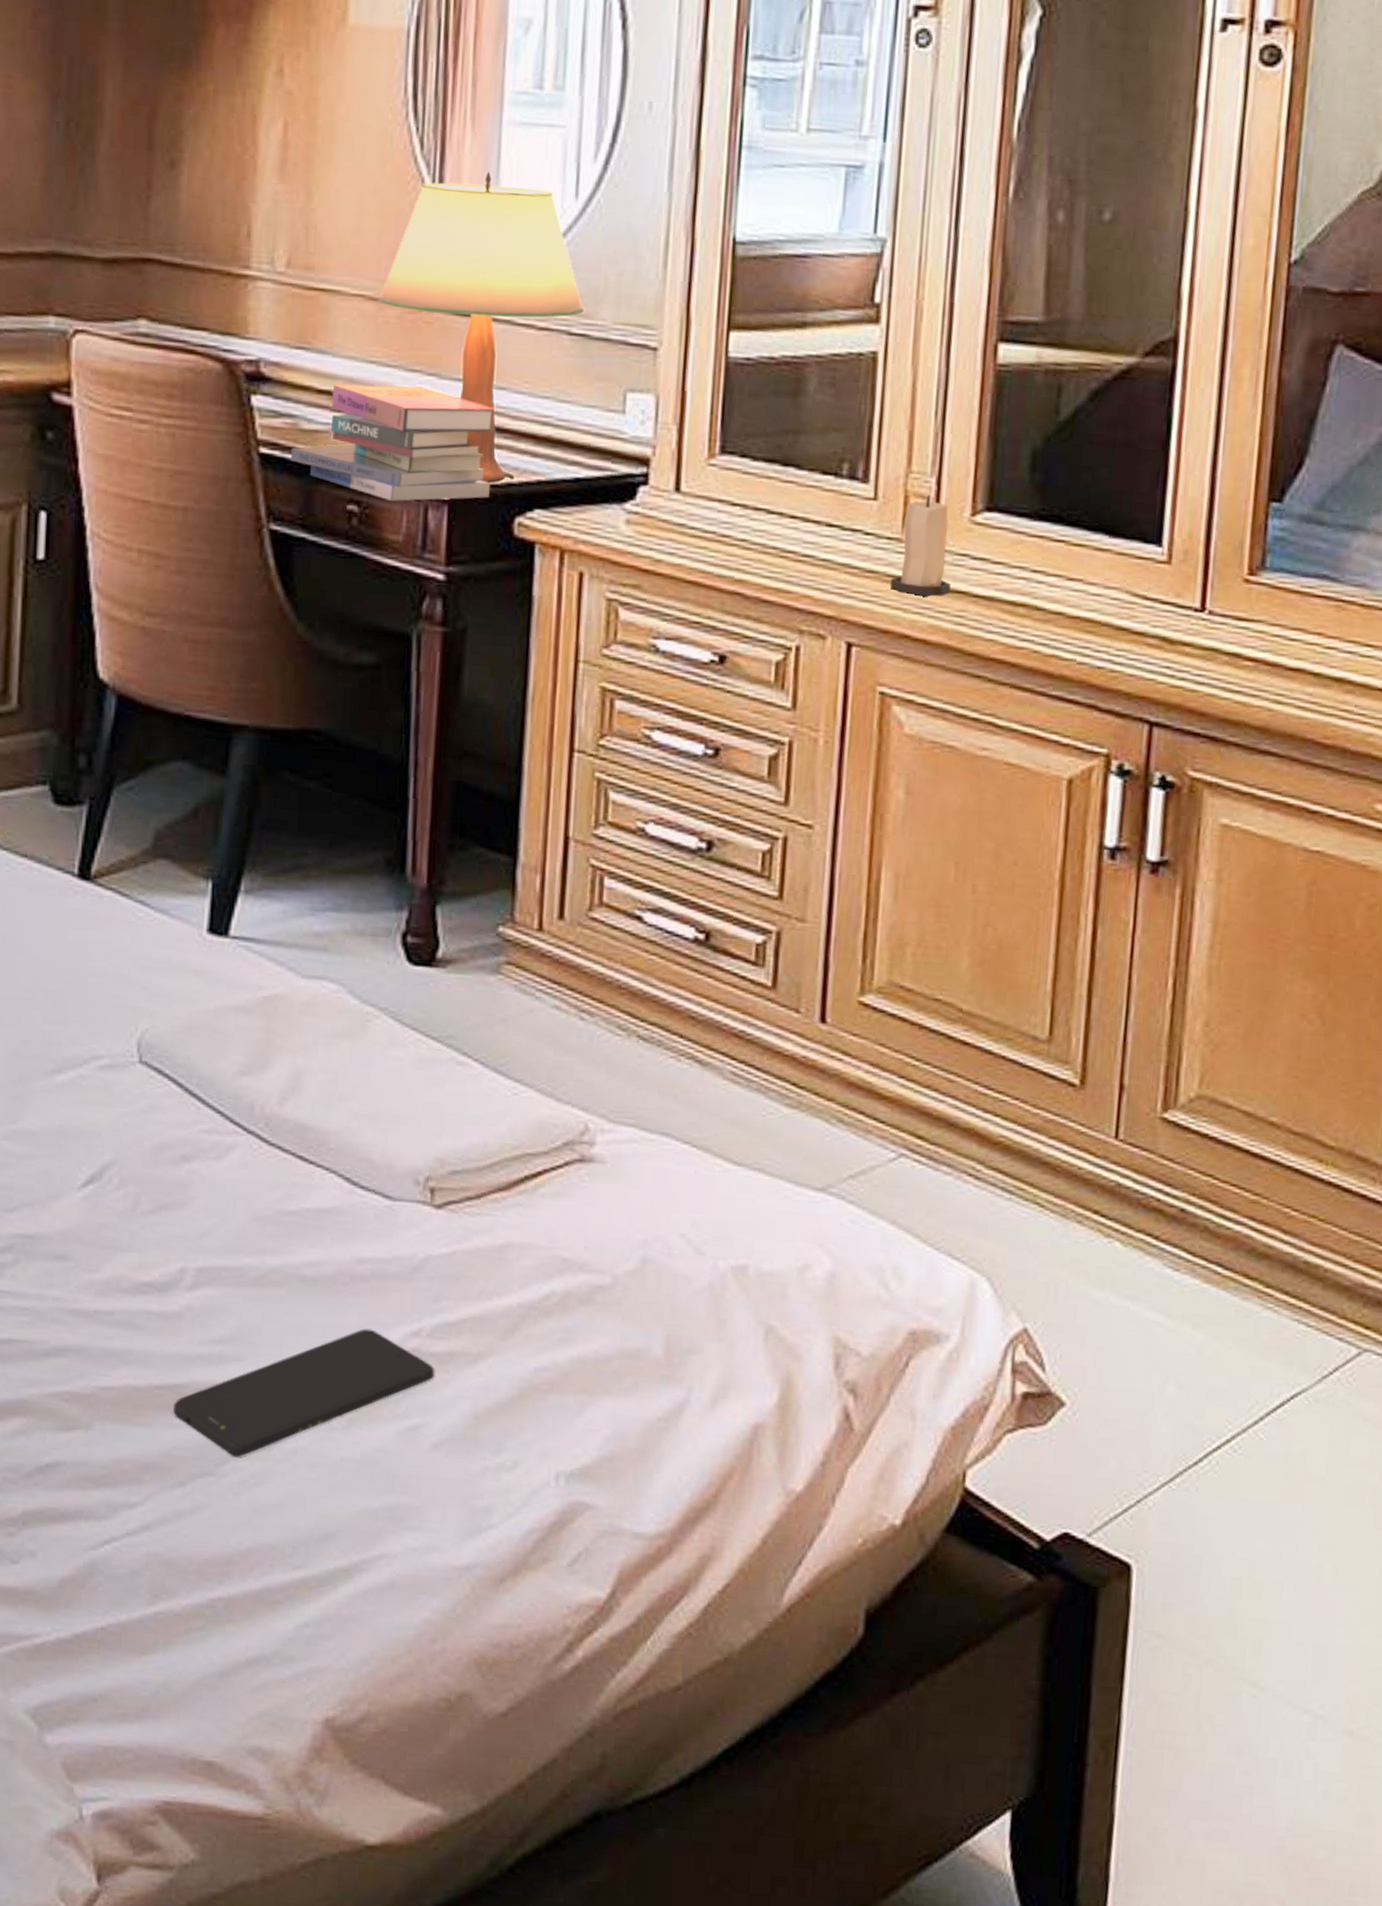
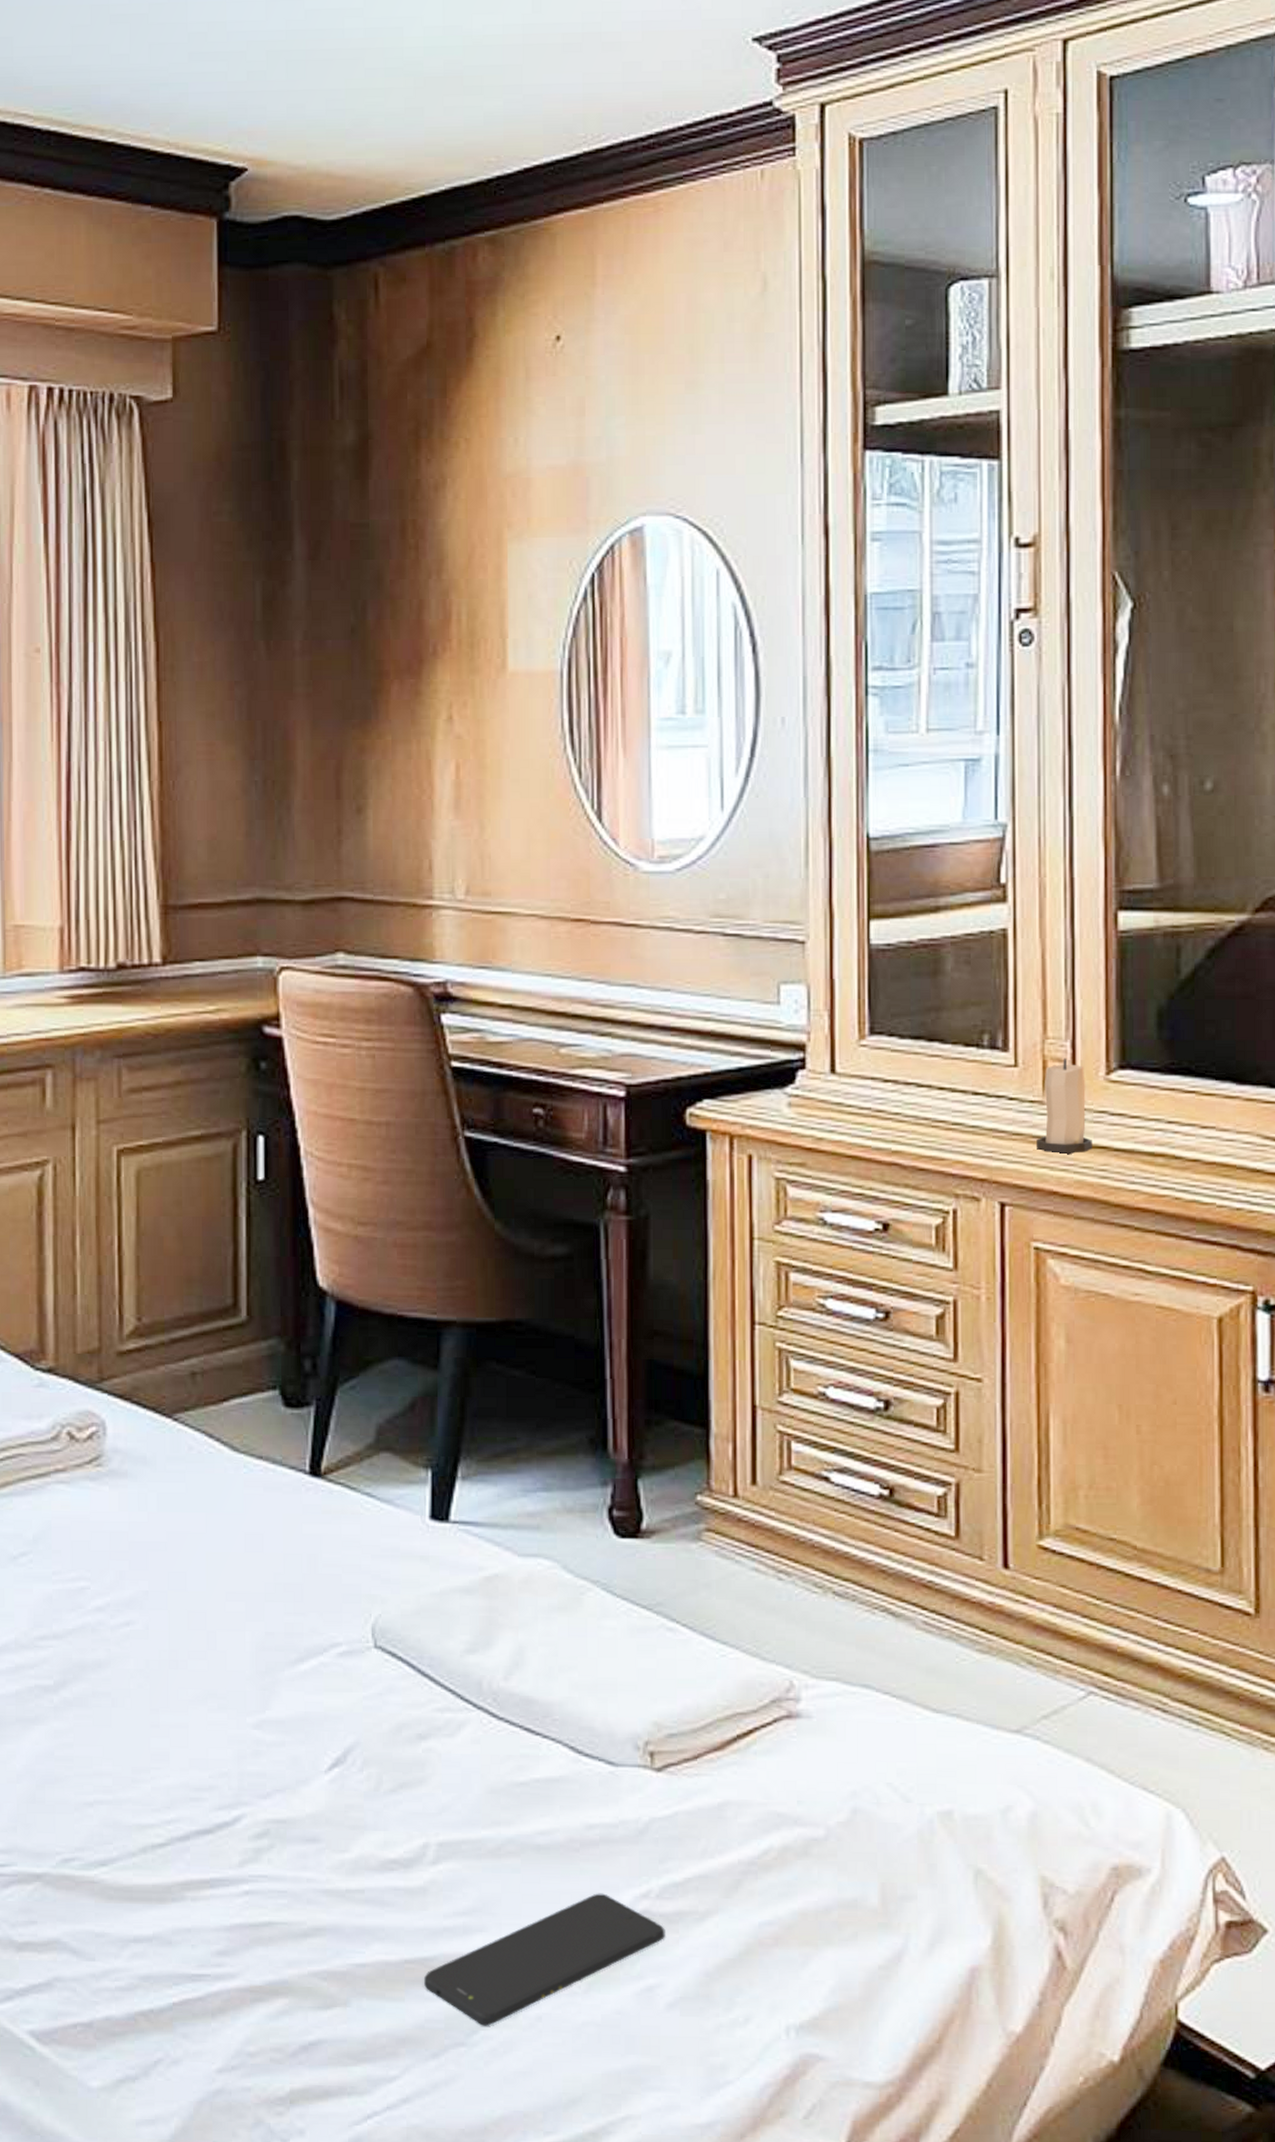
books: present [290,384,494,502] -> none [479,994,661,1102]
table lamp: present [378,171,584,484] -> none [549,792,736,1079]

